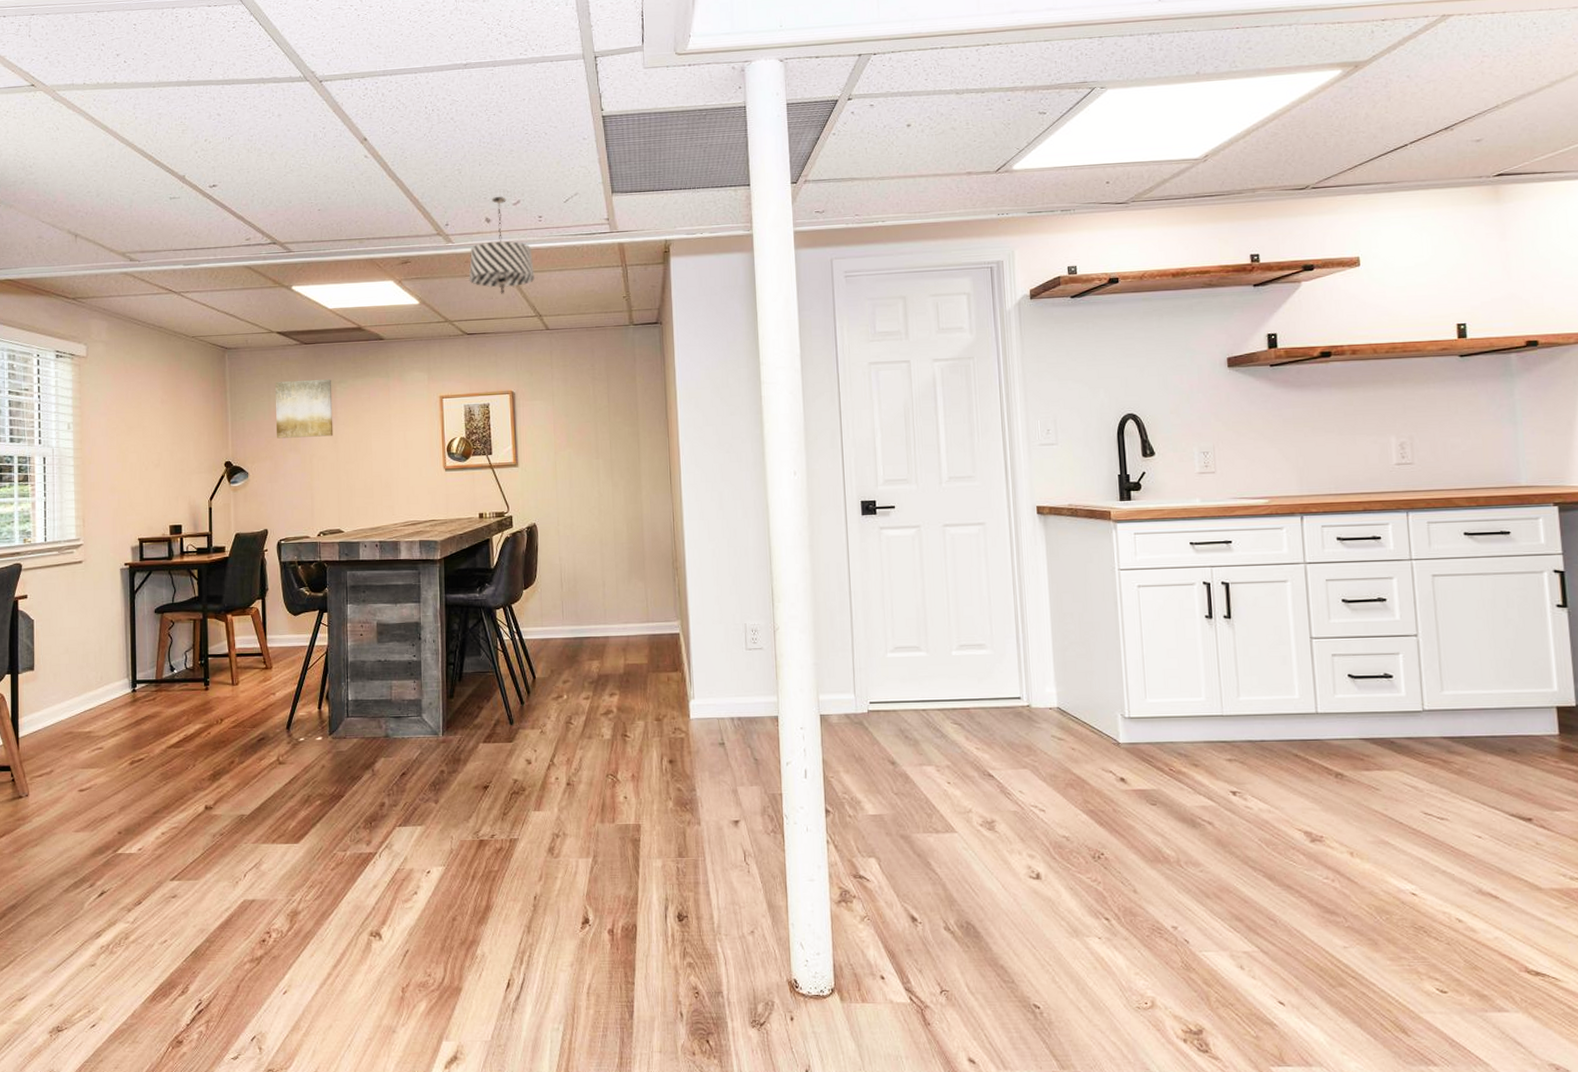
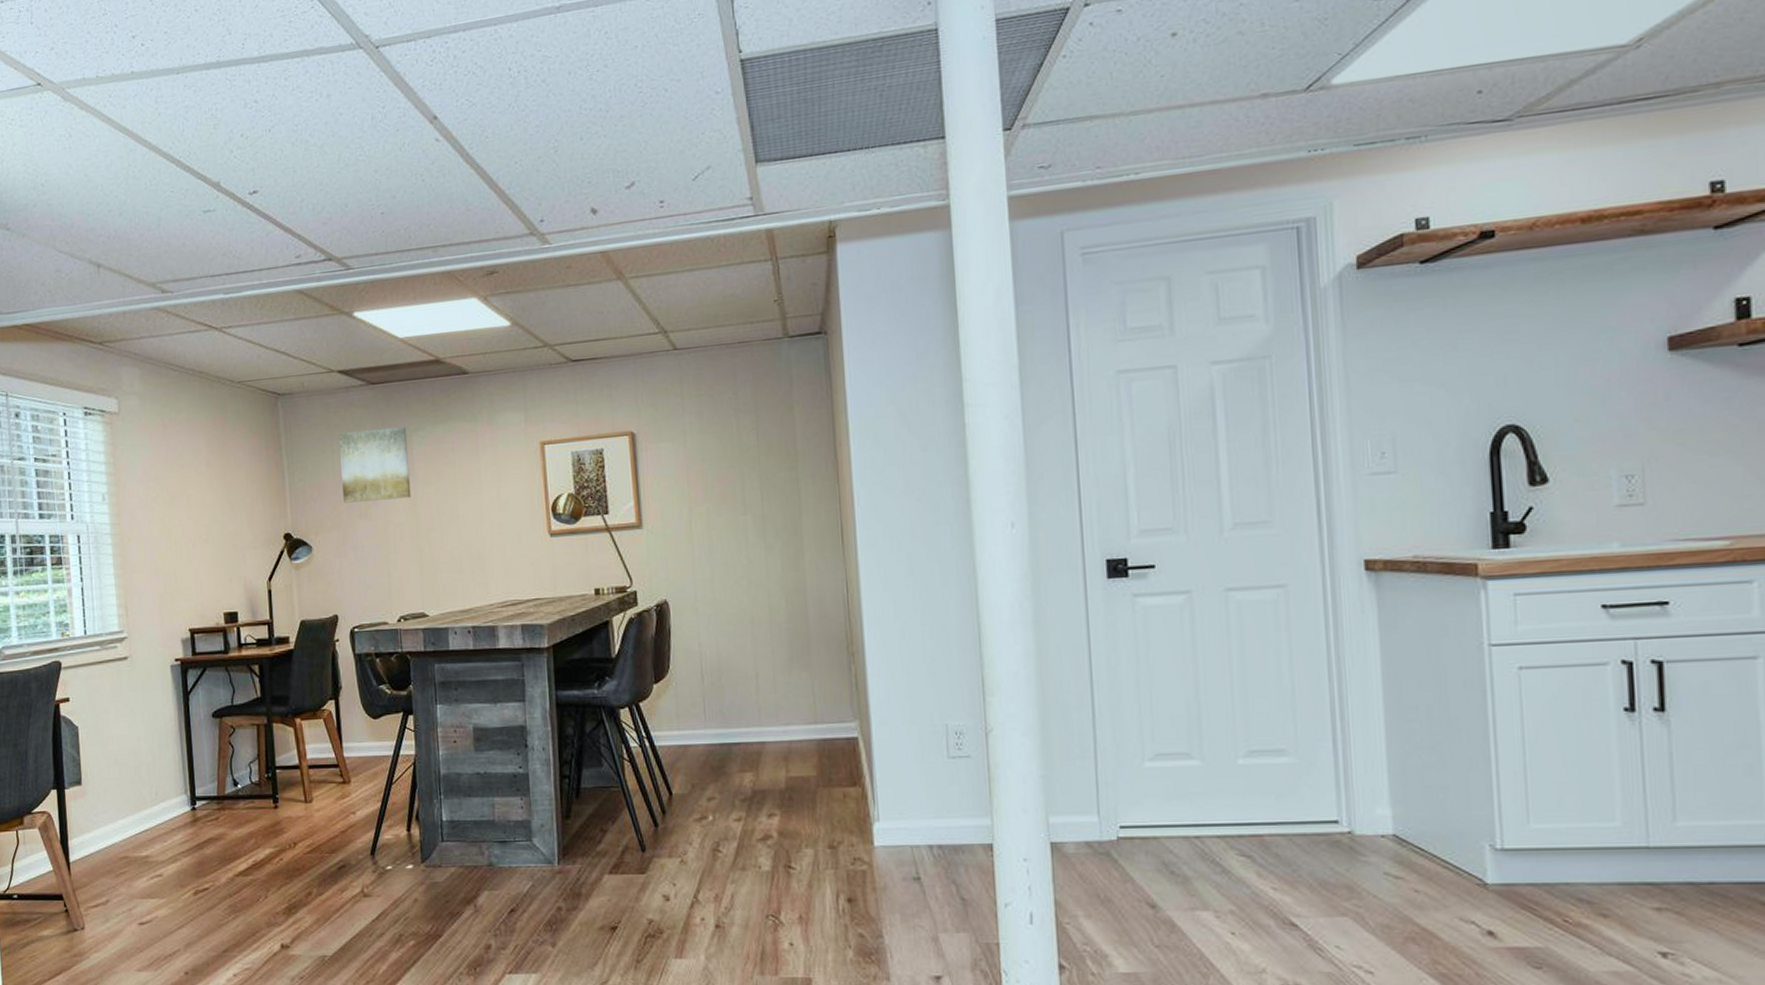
pendant light: present [468,196,535,294] -> none [571,177,657,307]

